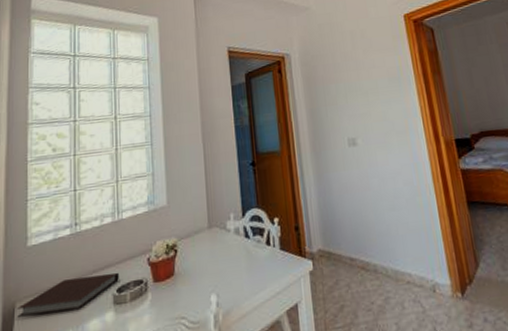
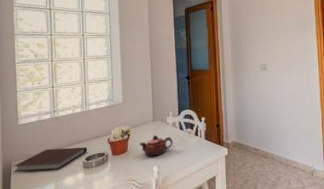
teapot: none [190,248,237,281] -> present [139,135,174,157]

